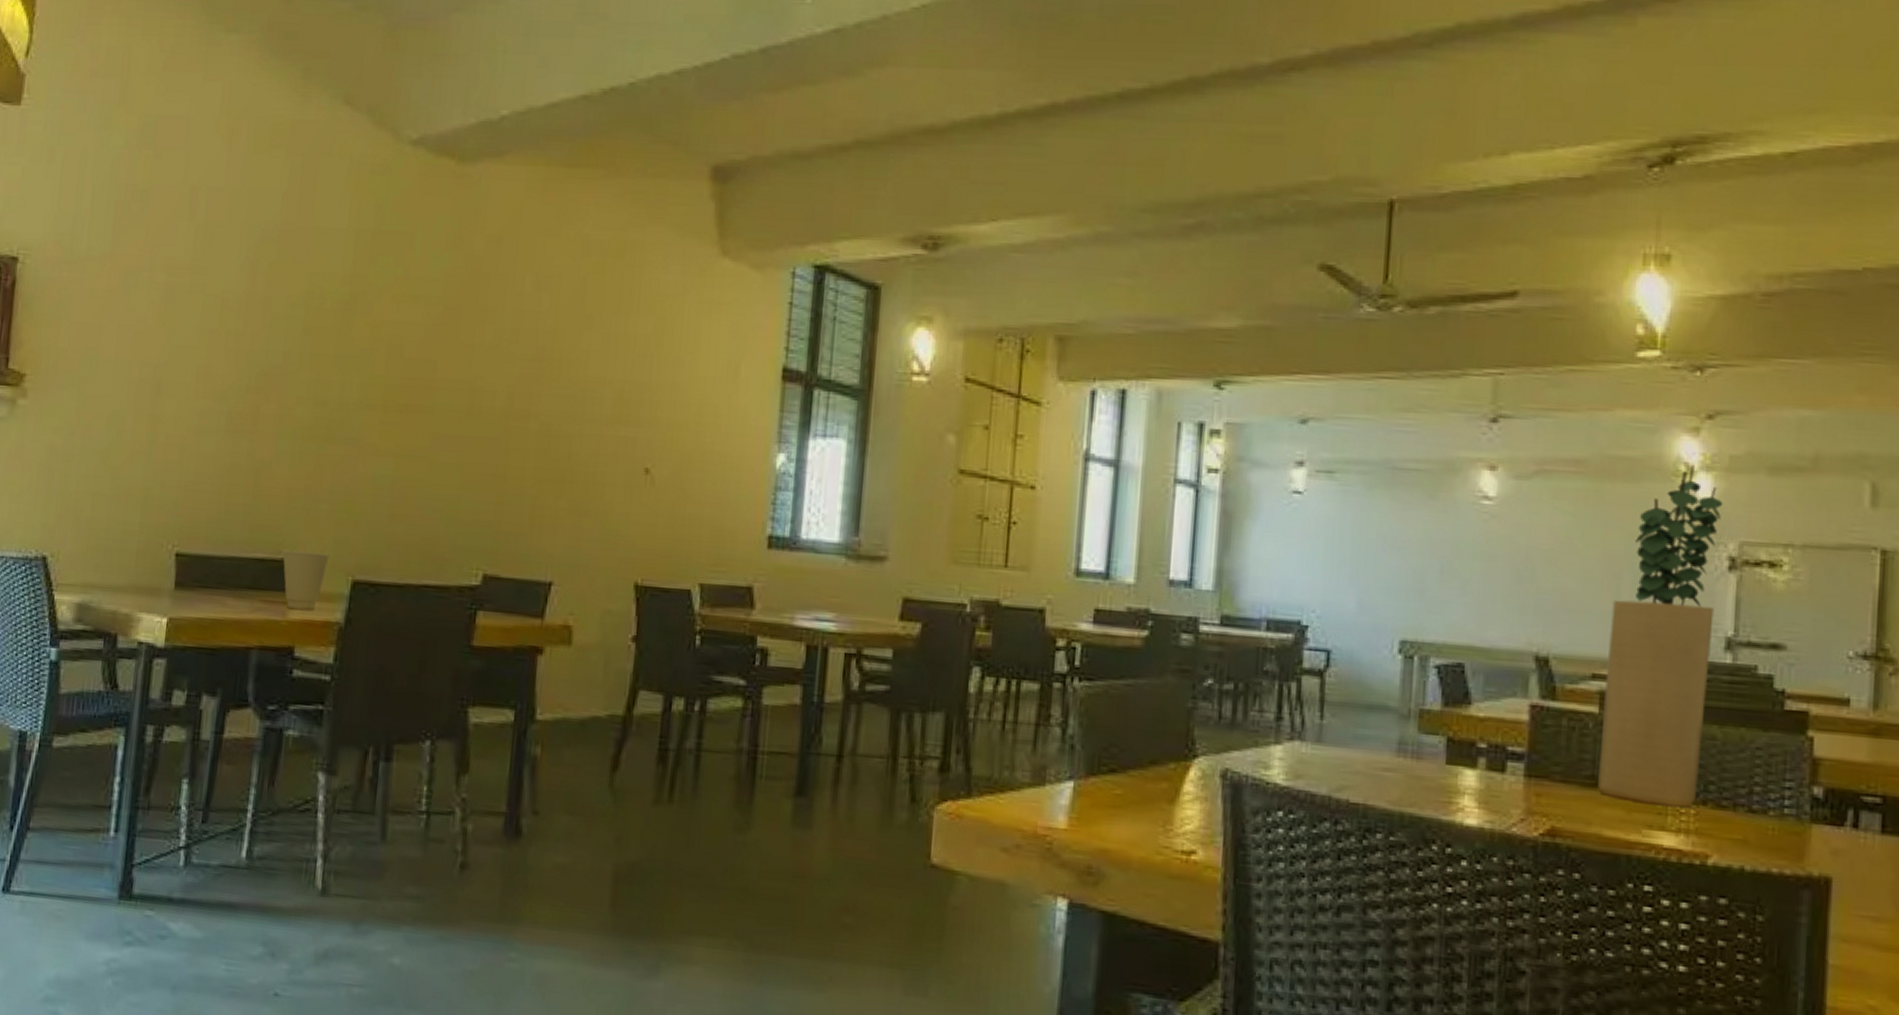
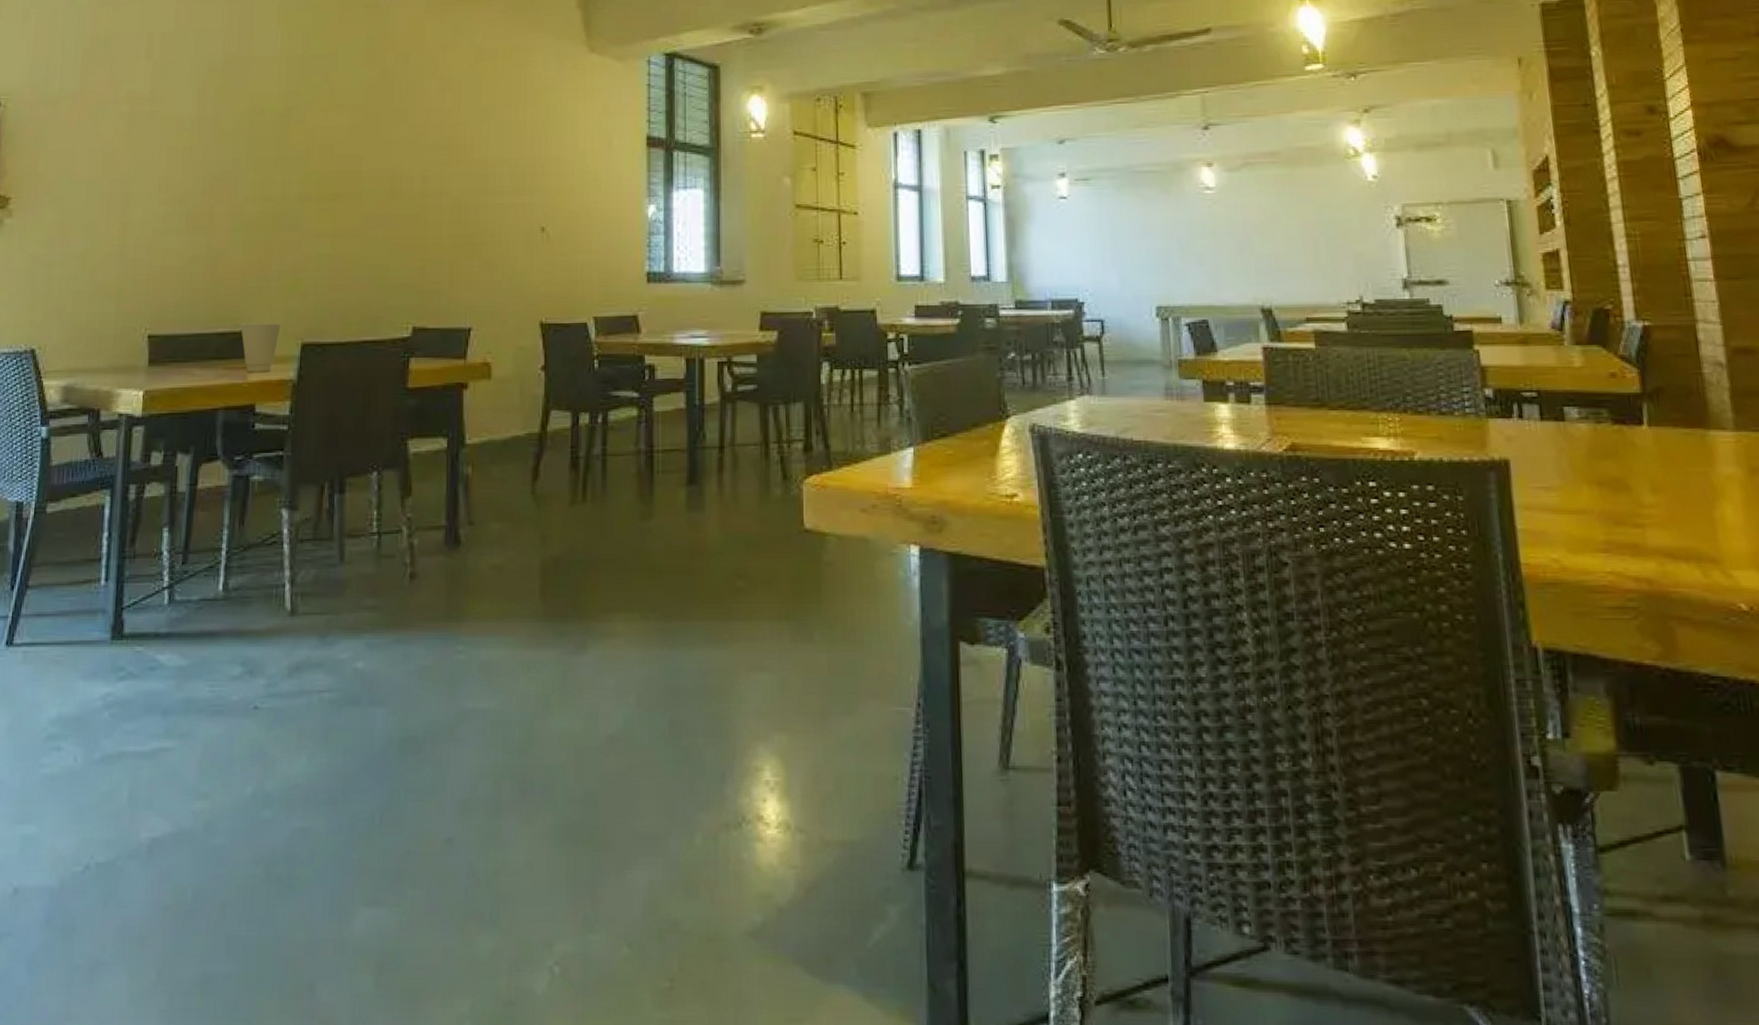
vase: present [1598,464,1723,809] -> none [1313,148,1399,418]

